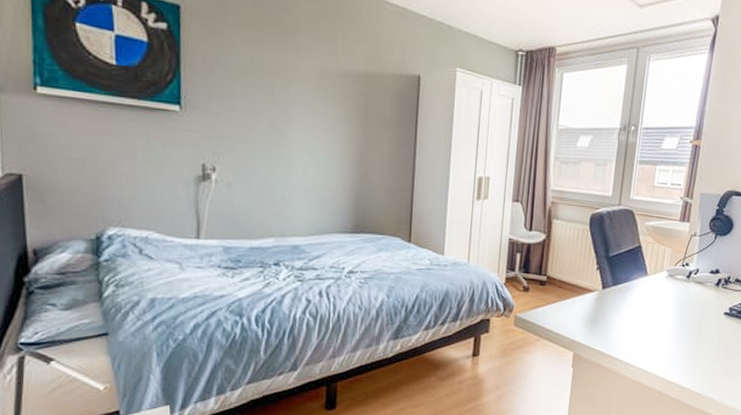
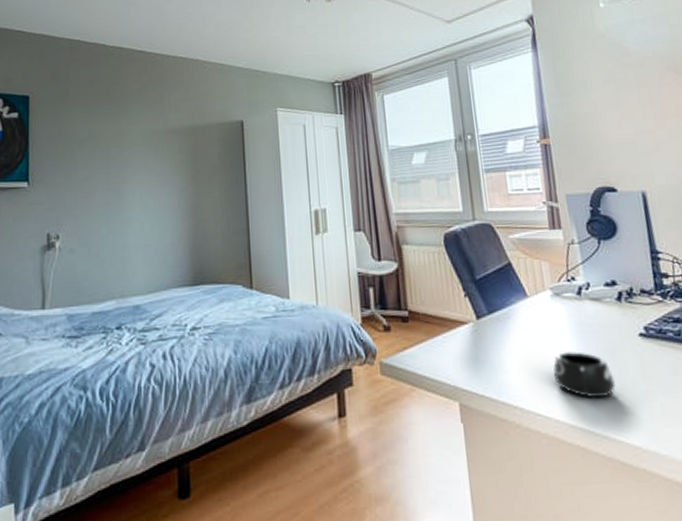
mug: none [651,320,696,358] -> present [553,350,616,398]

